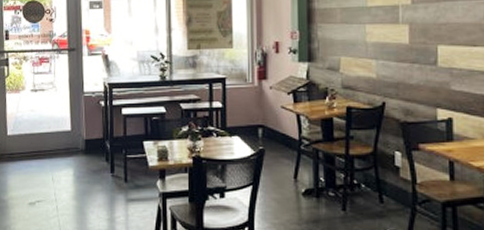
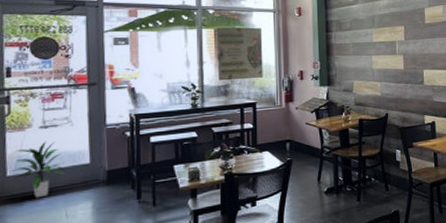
indoor plant: none [12,104,51,160] -> present [13,141,66,198]

